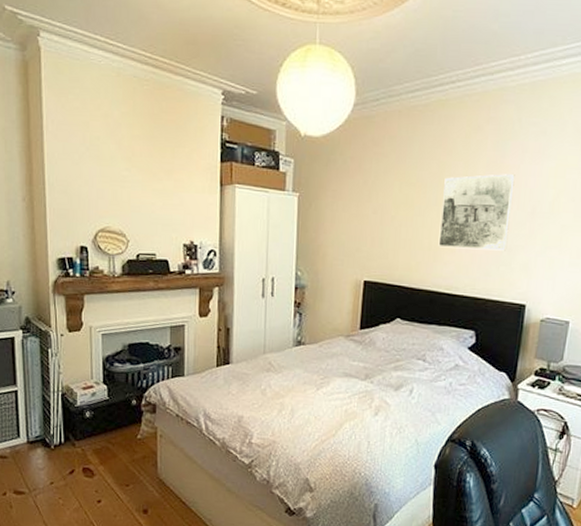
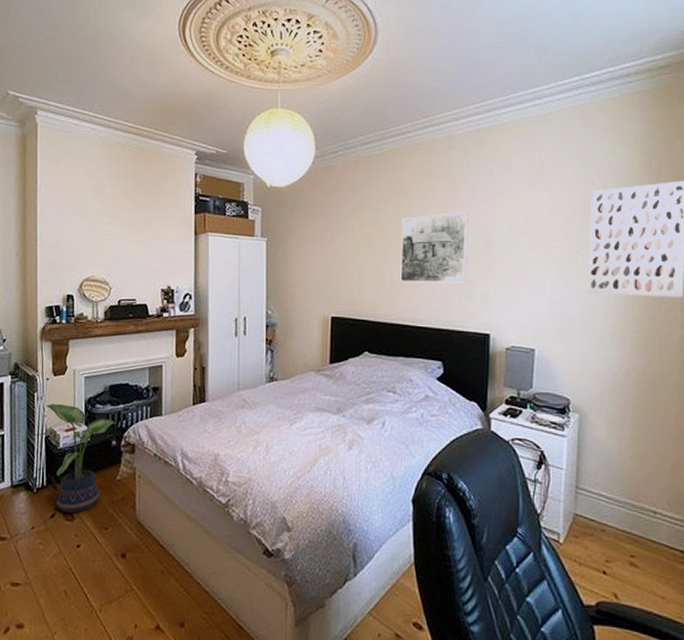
potted plant: none [61,361,136,471] -> present [46,404,116,514]

